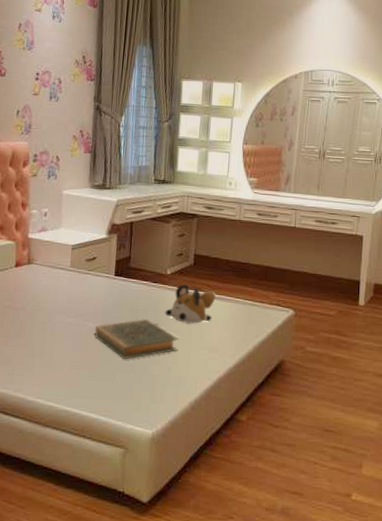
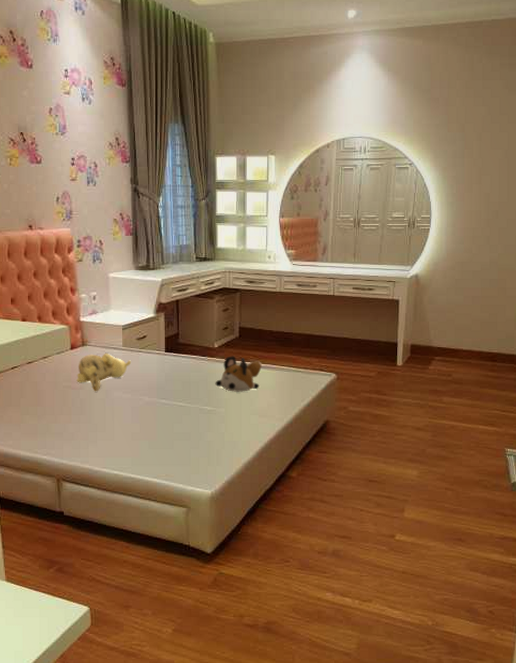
teddy bear: none [18,272,79,314] -> present [77,353,132,392]
hardback book: present [94,318,179,360] -> none [150,390,230,429]

